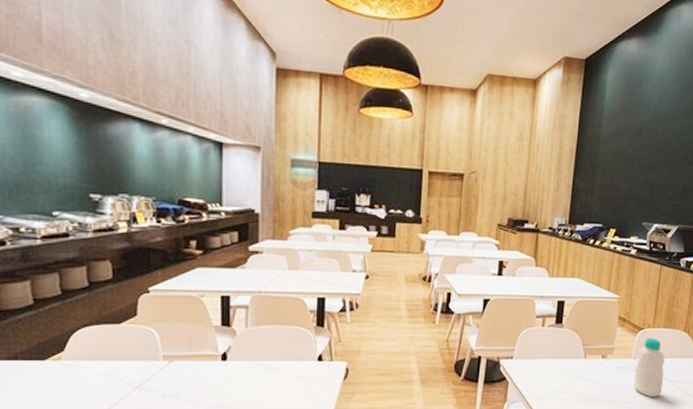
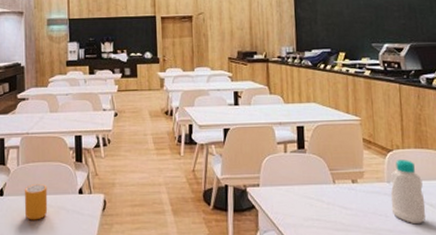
mug: none [252,349,281,388] -> present [24,184,48,220]

